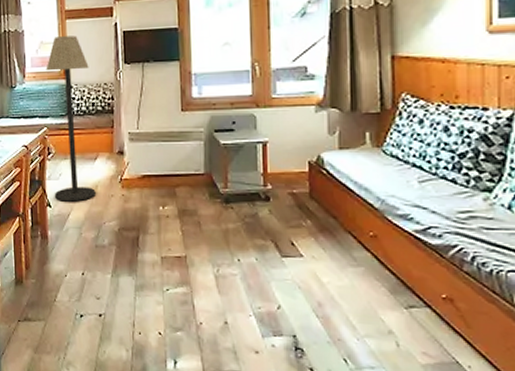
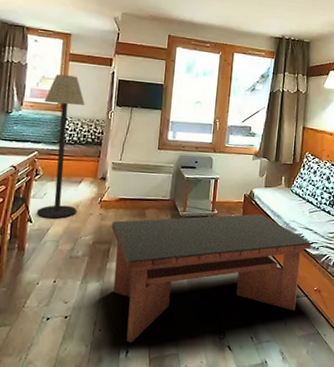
coffee table: none [137,188,427,351] -> present [111,214,311,342]

